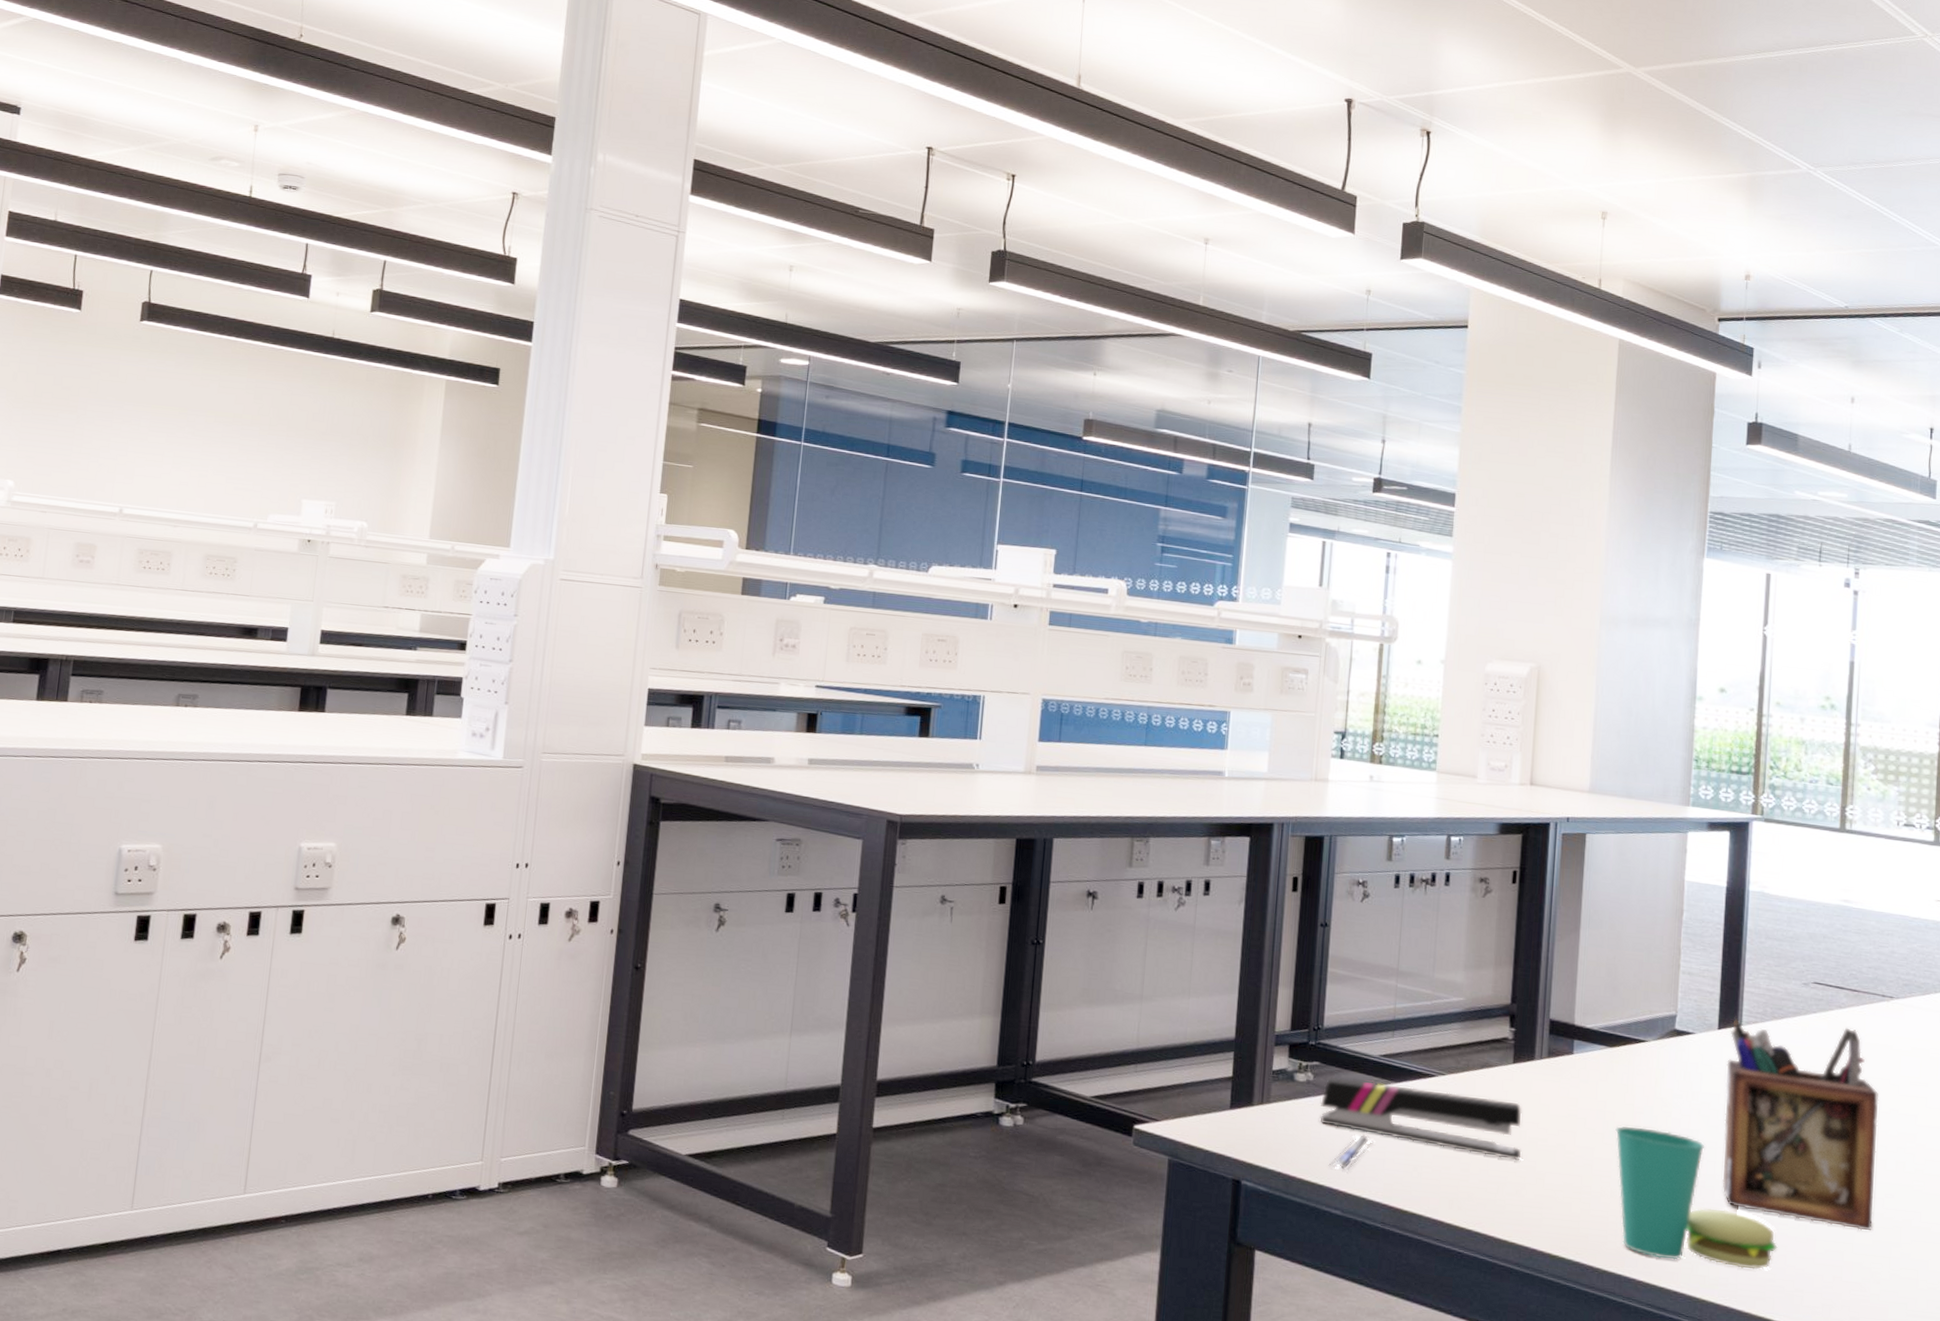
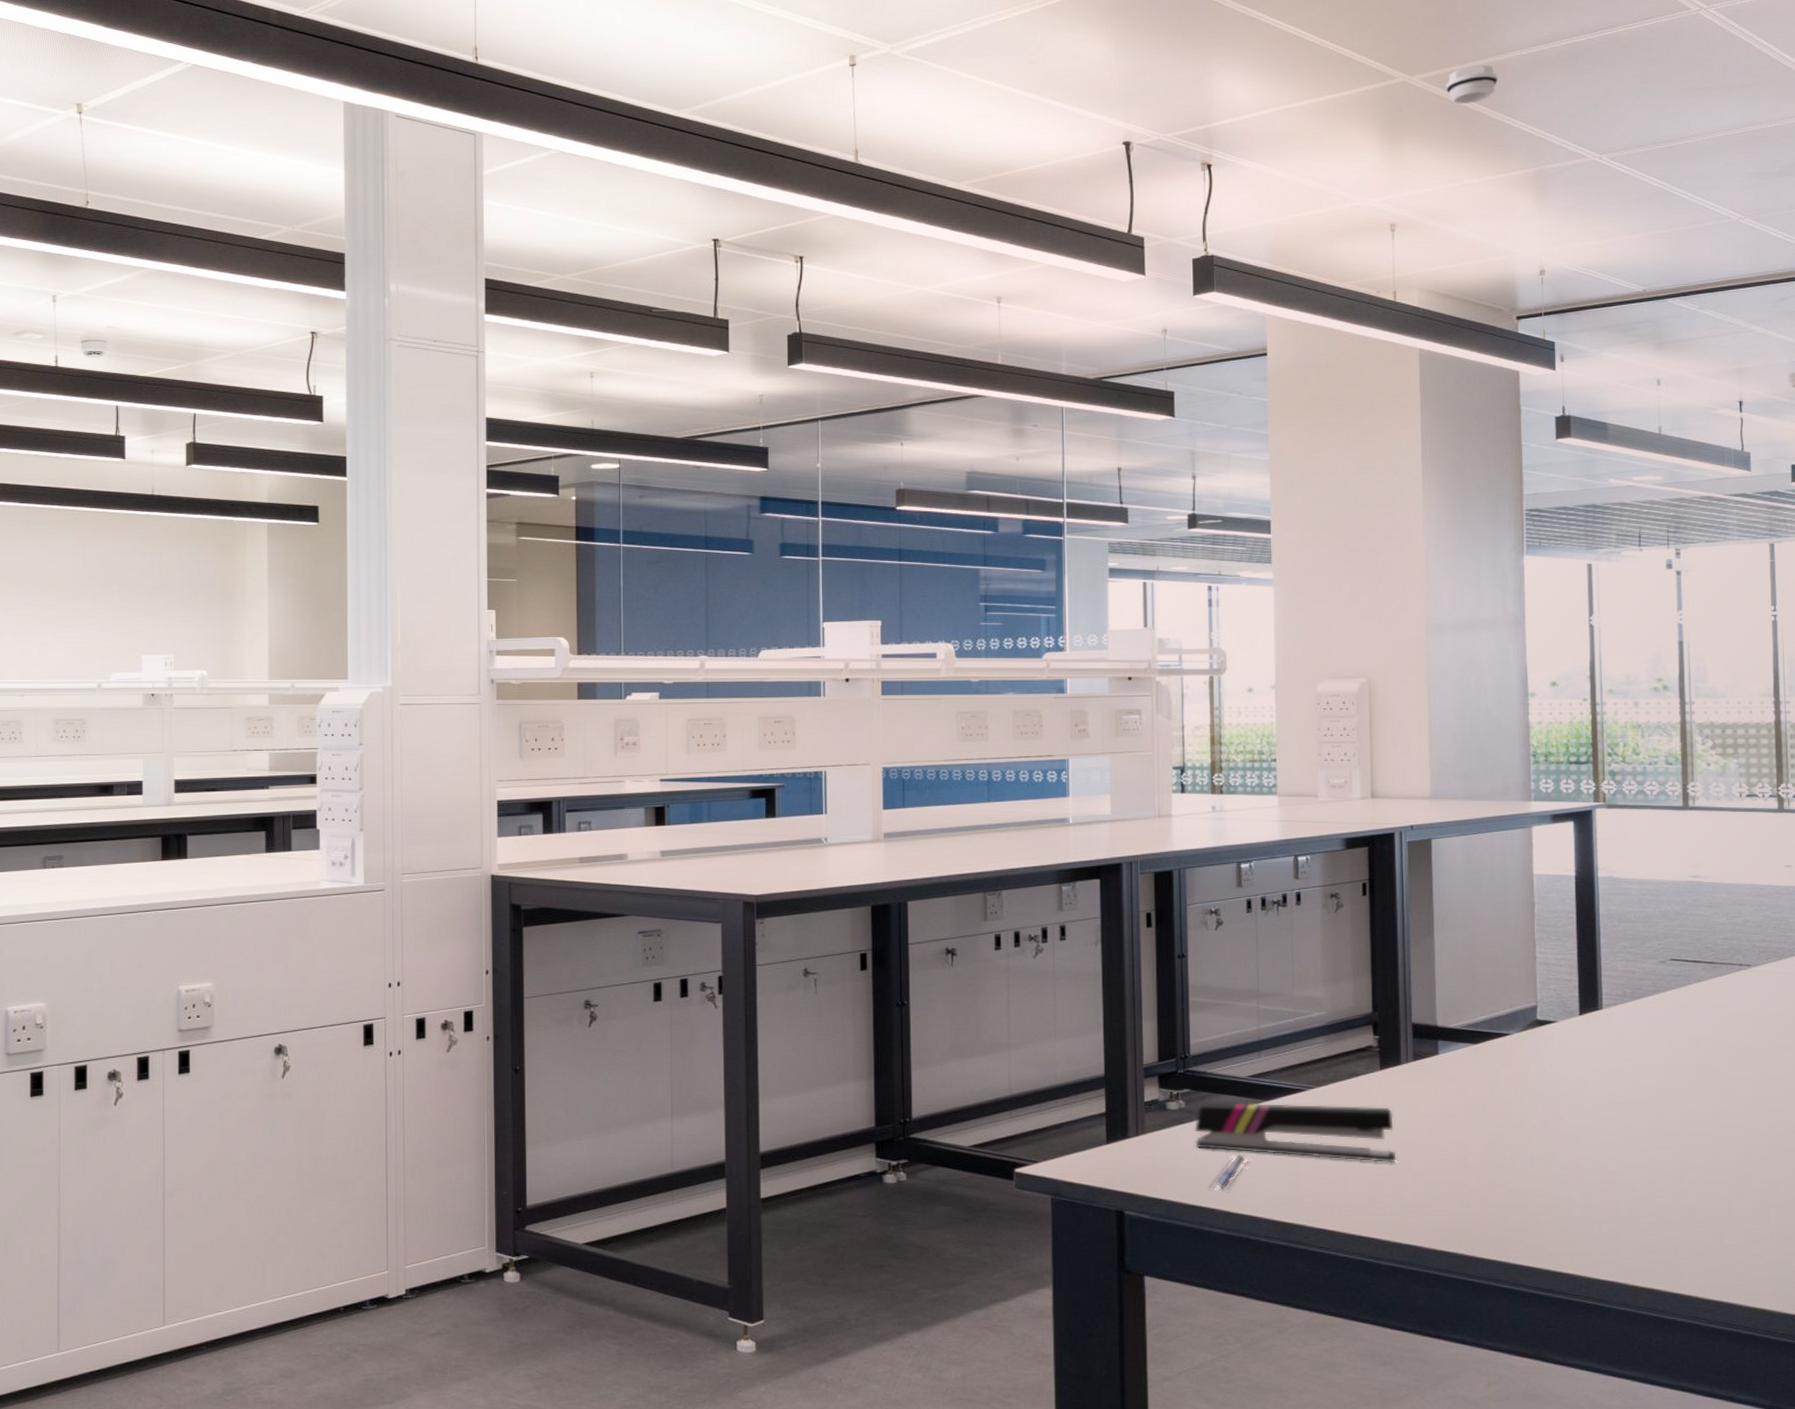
cup: present [1615,1126,1778,1270] -> none [1487,1118,1657,1243]
smoke detector: none [1669,65,1722,102] -> present [1446,65,1499,104]
desk organizer: present [1722,1016,1879,1230] -> none [1591,1000,1749,1194]

